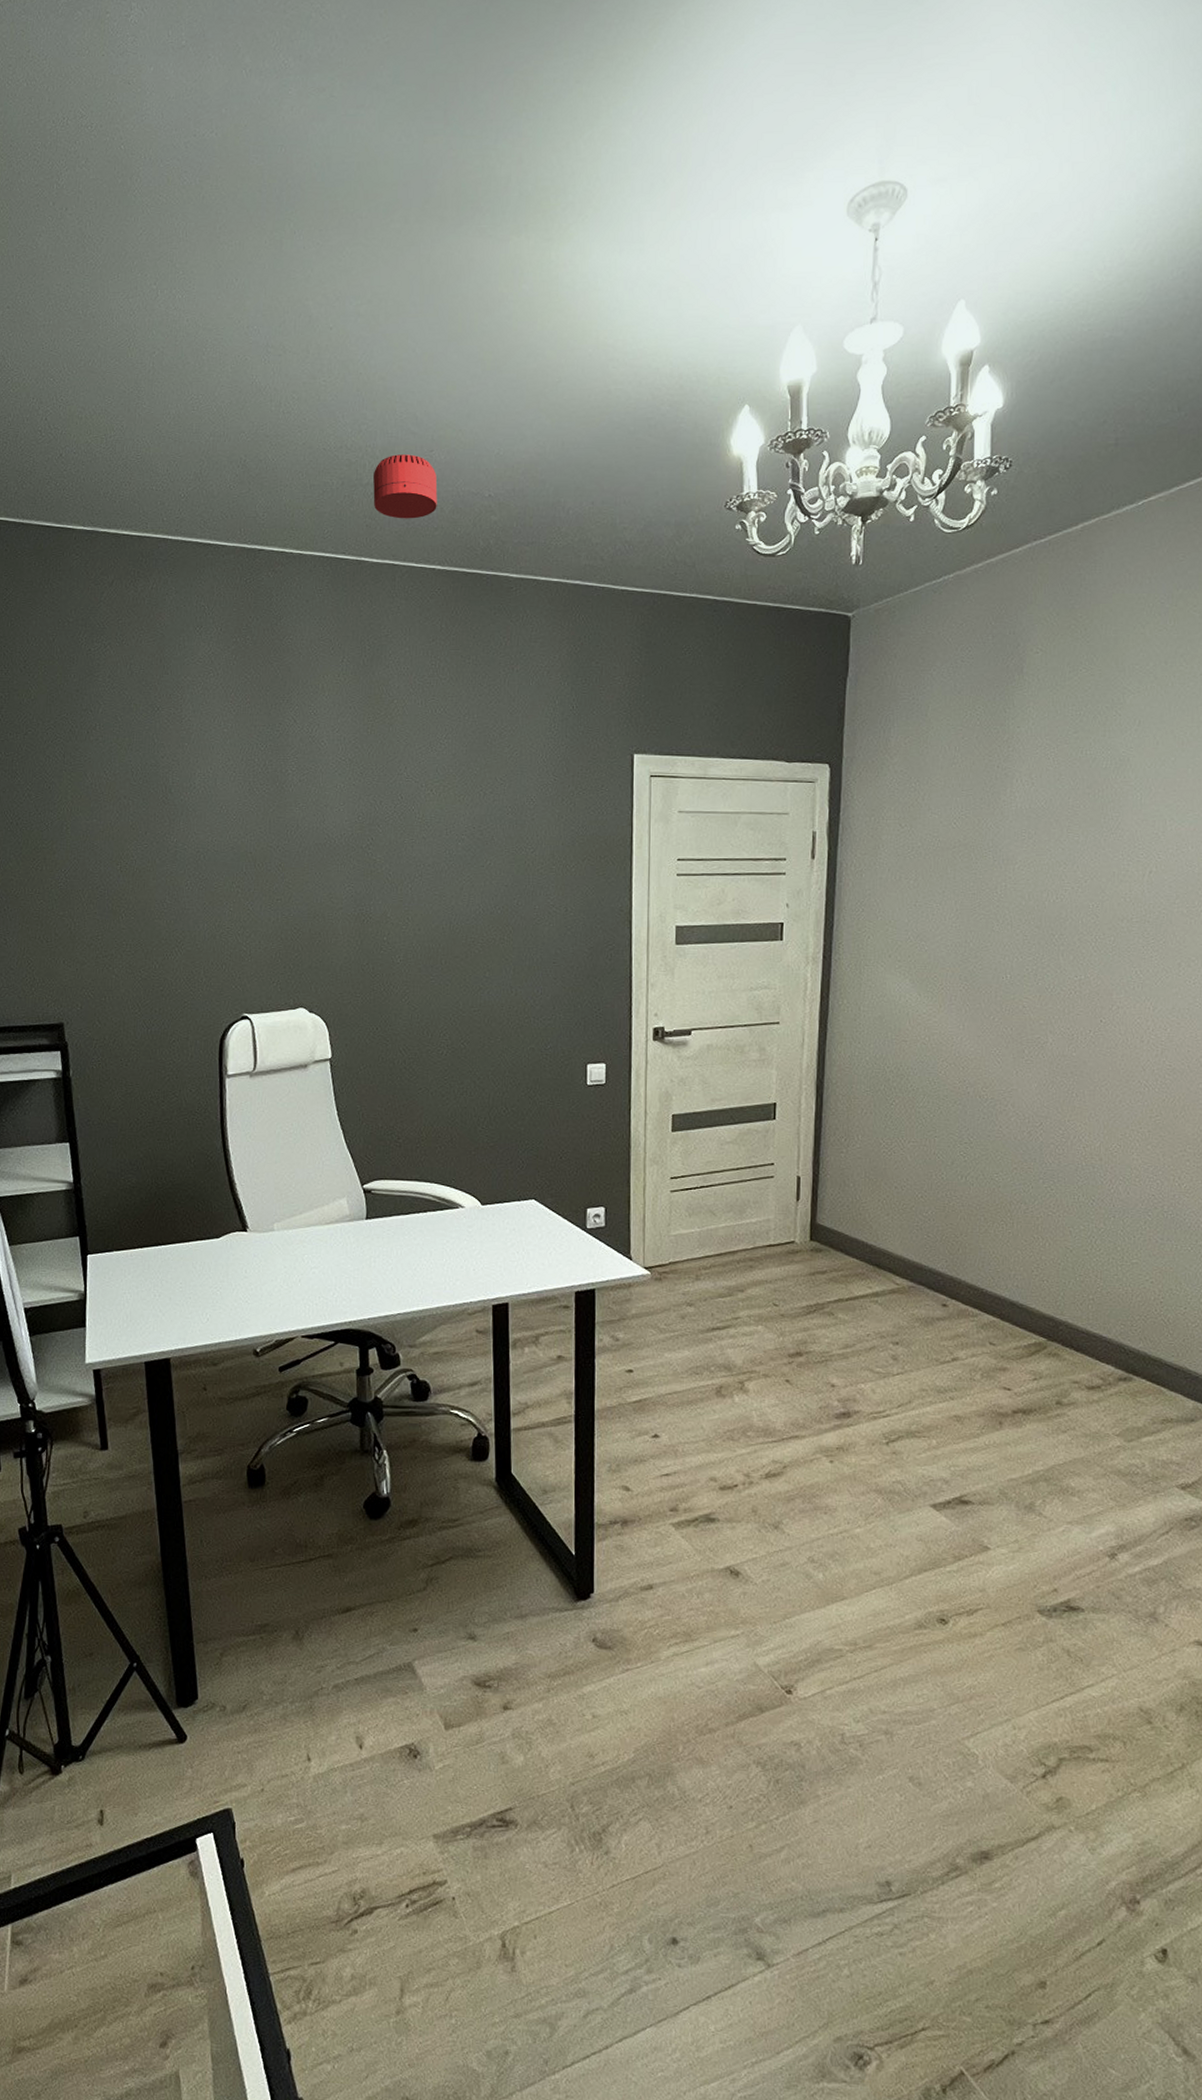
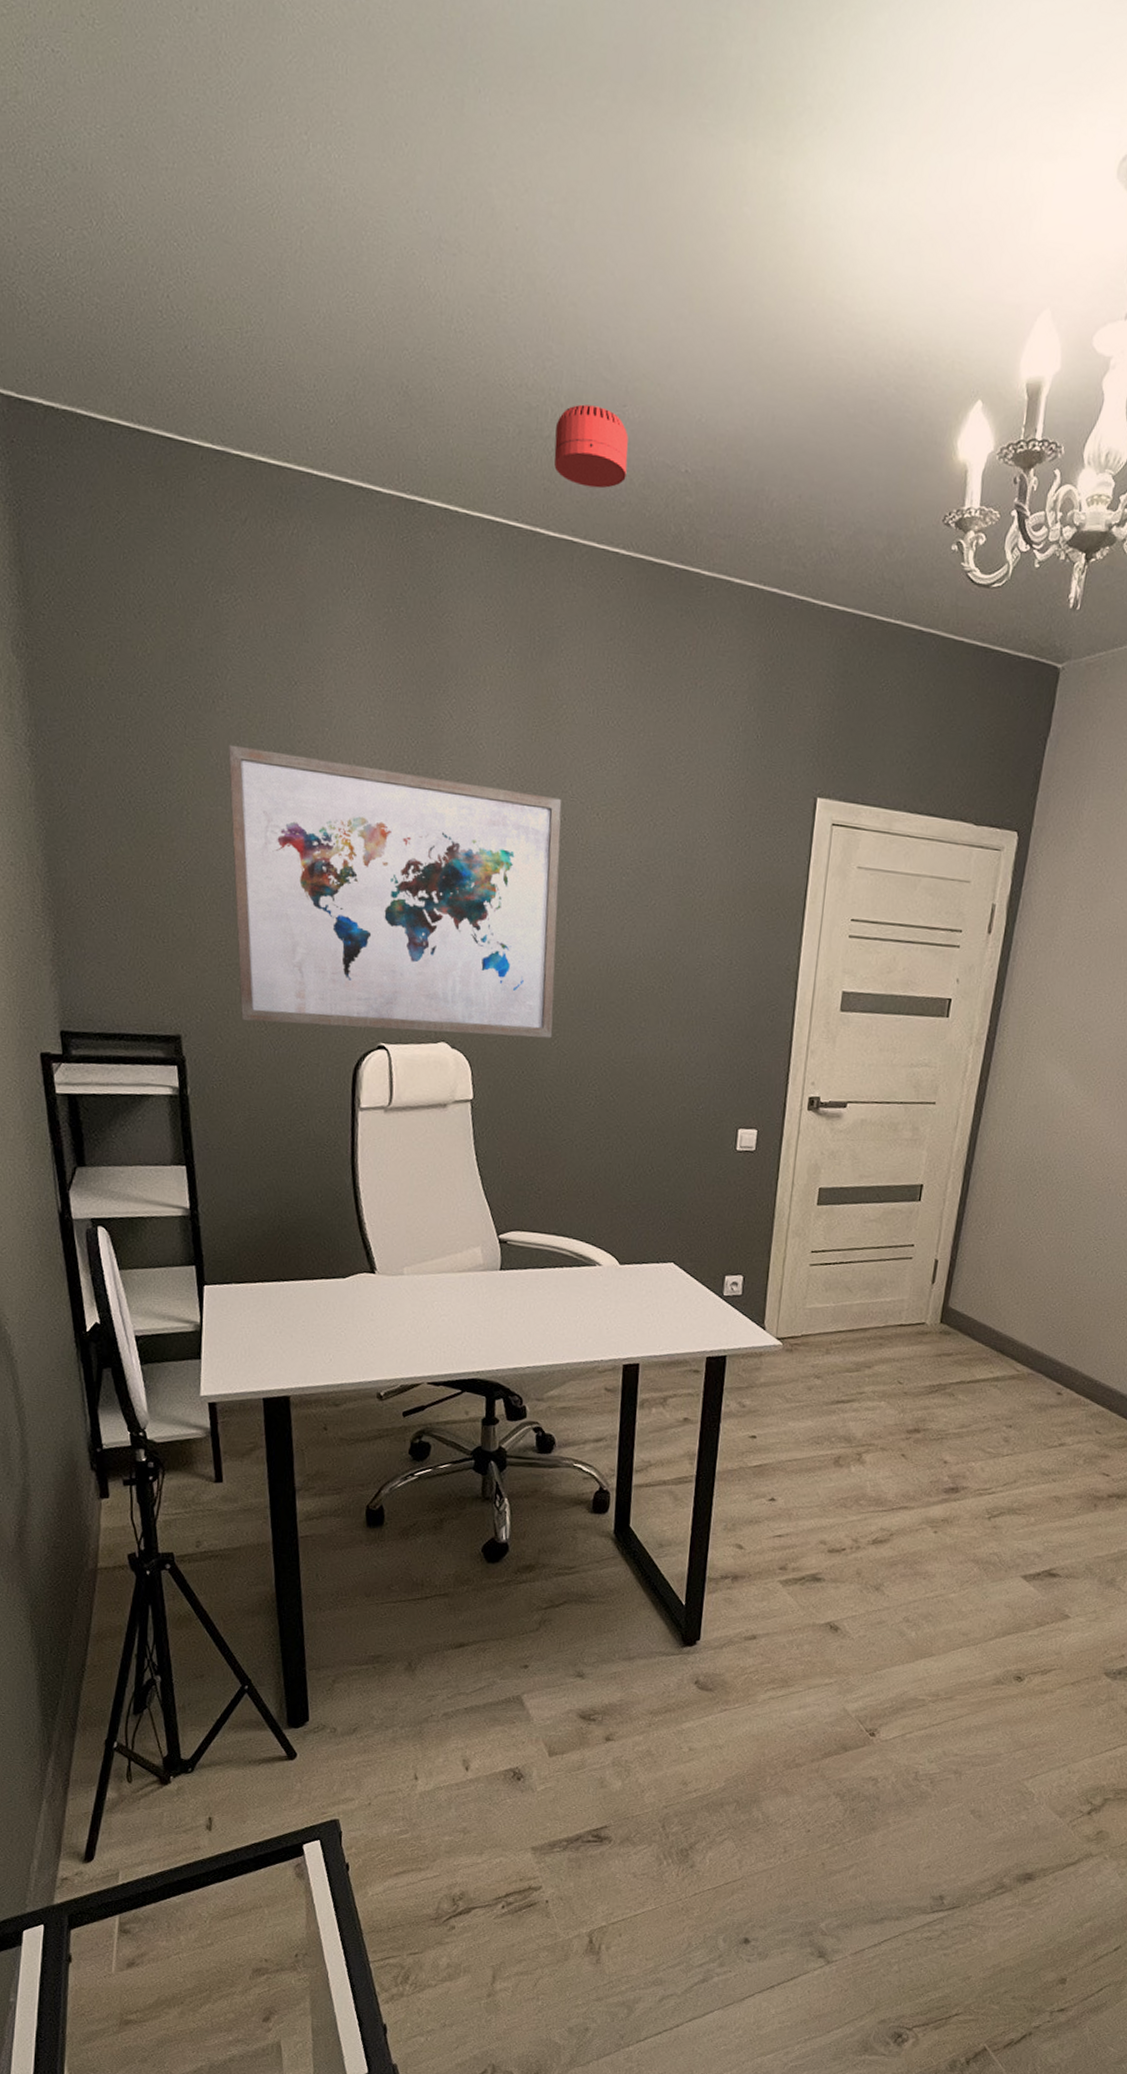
wall art: none [101,766,403,1005] -> present [228,744,562,1039]

